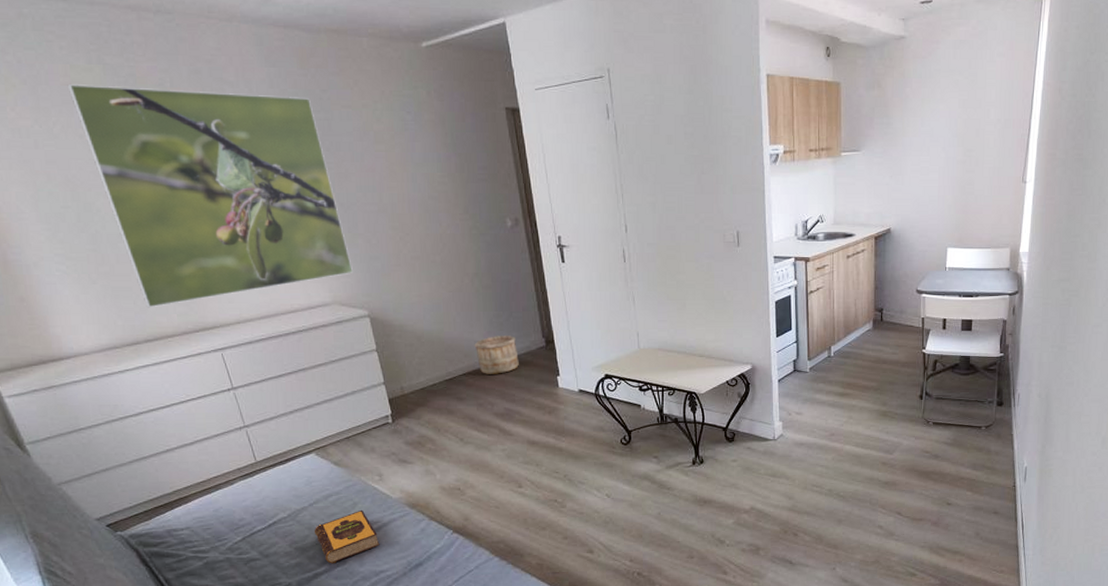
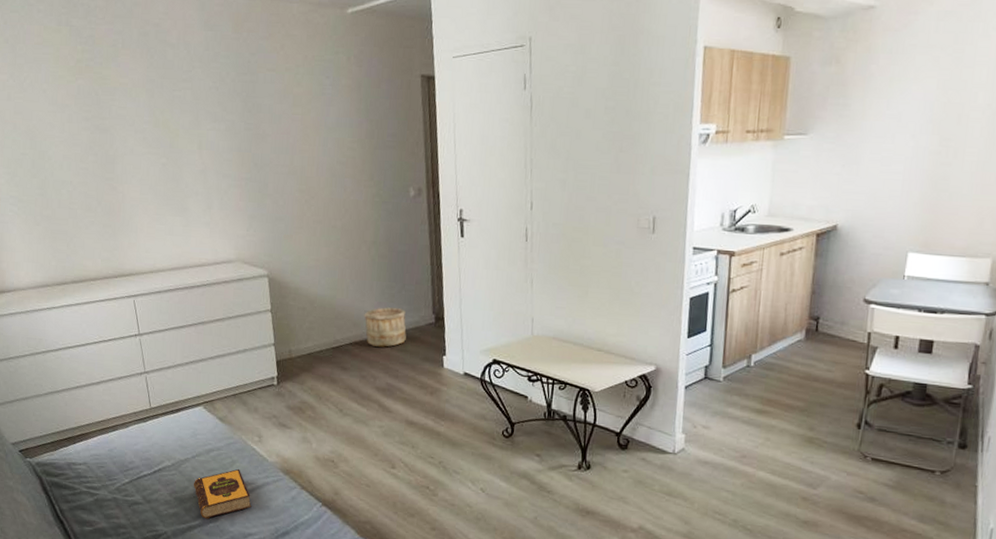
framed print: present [67,84,353,308] -> none [39,44,258,252]

